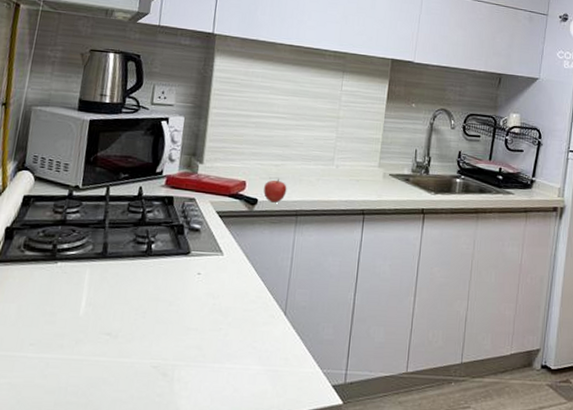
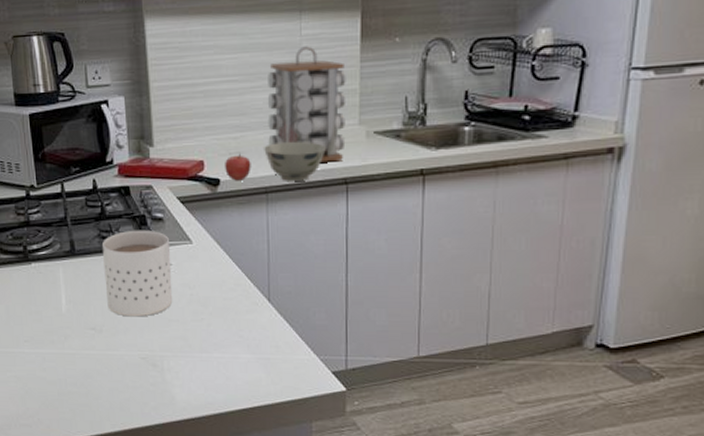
mug: none [128,238,203,324] -> present [101,229,173,317]
bowl: none [299,173,350,208] -> present [264,141,326,181]
spice rack: none [304,99,373,196] -> present [267,46,346,164]

